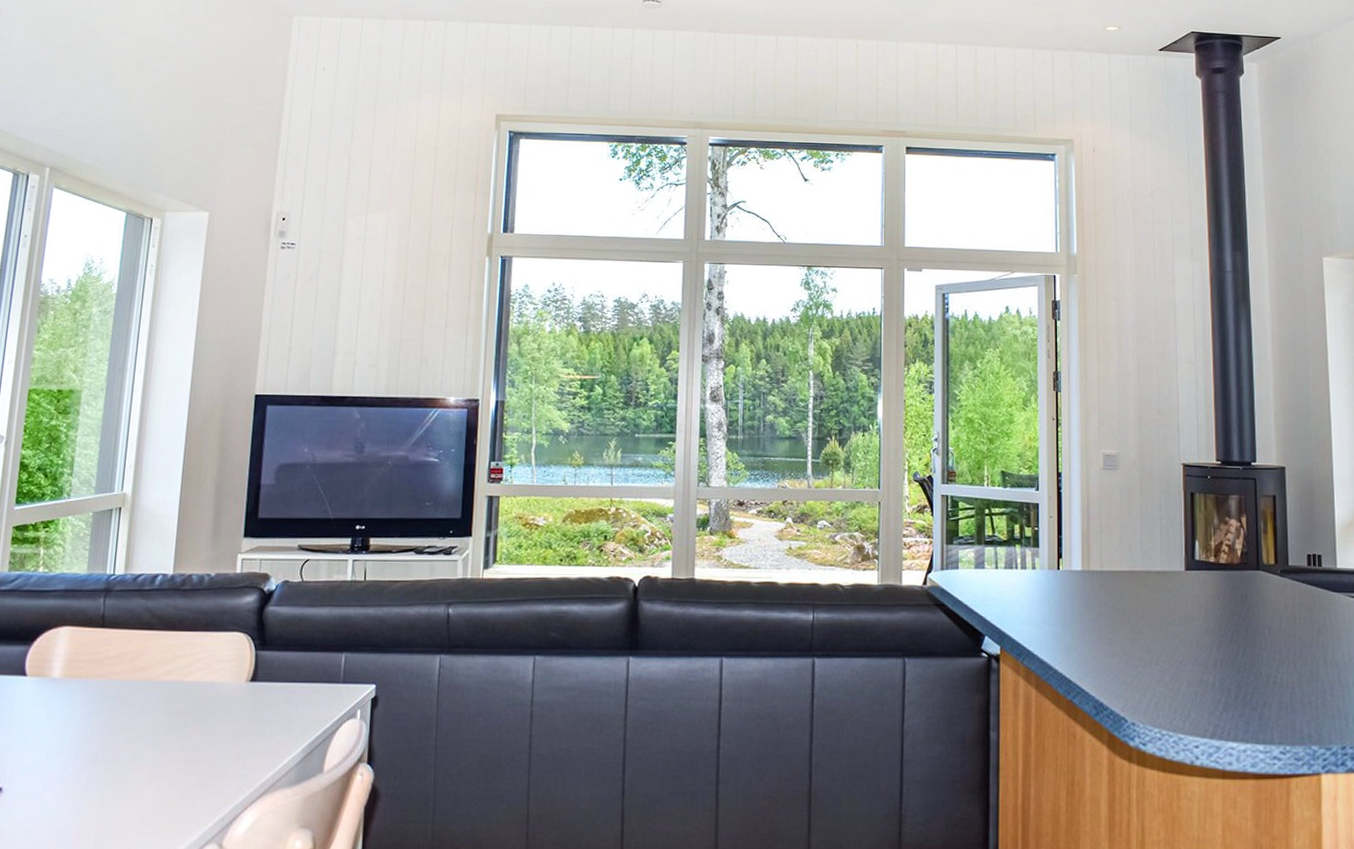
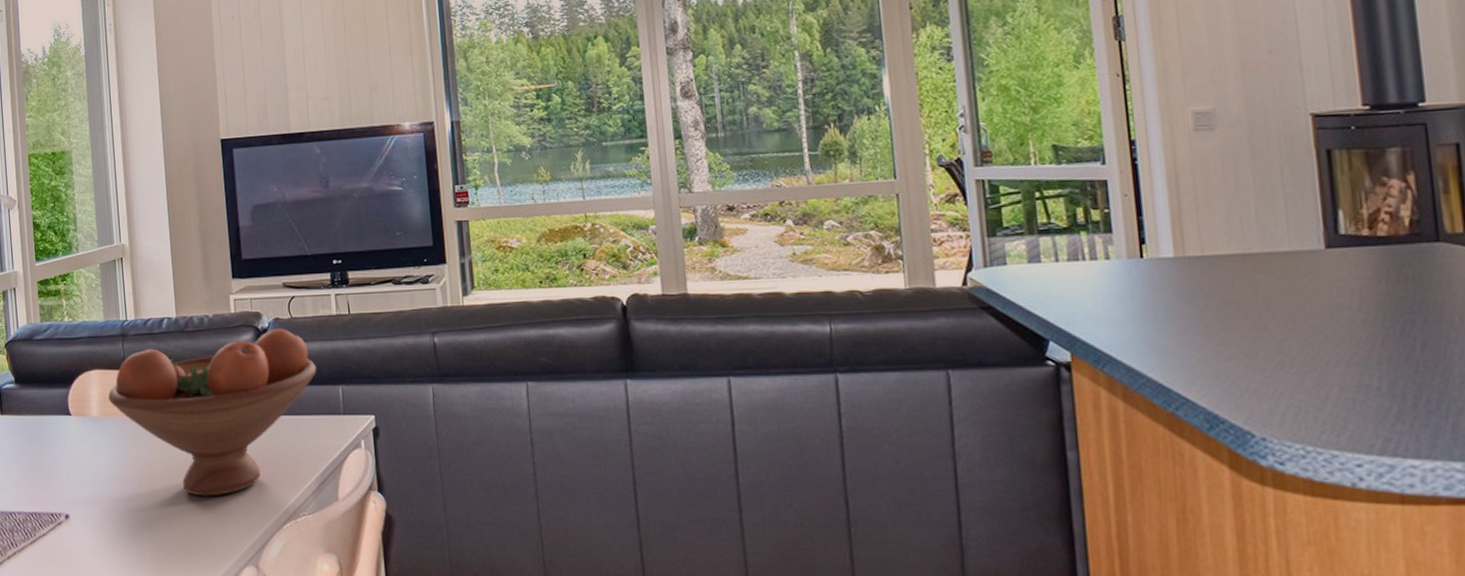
fruit bowl: none [75,591,322,768] -> present [108,328,317,497]

